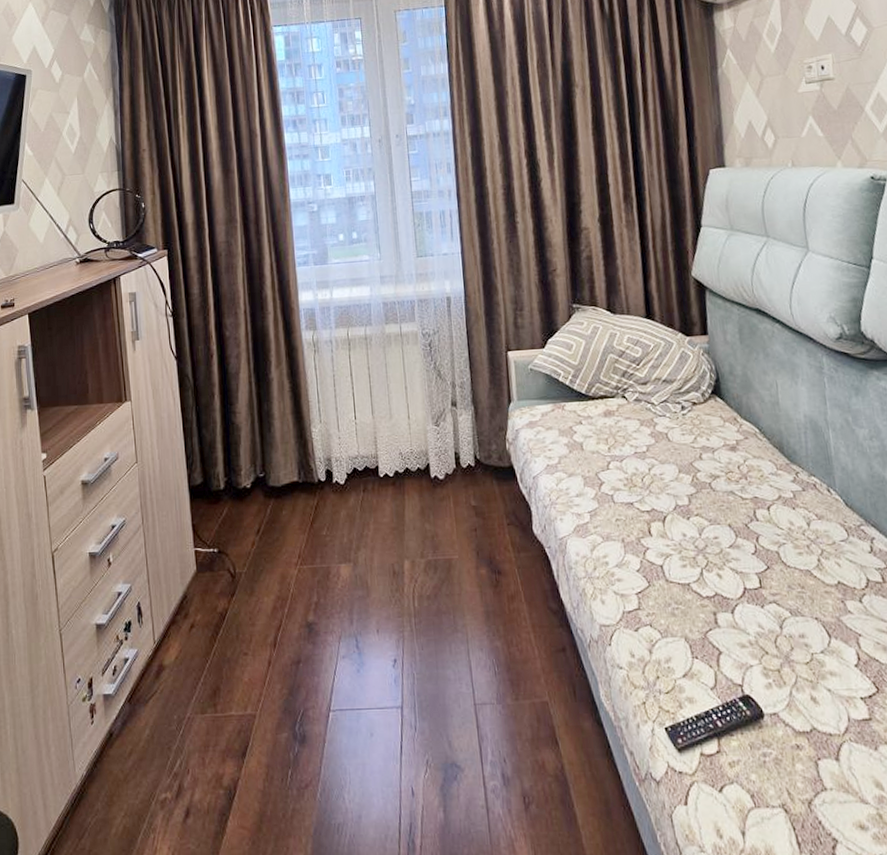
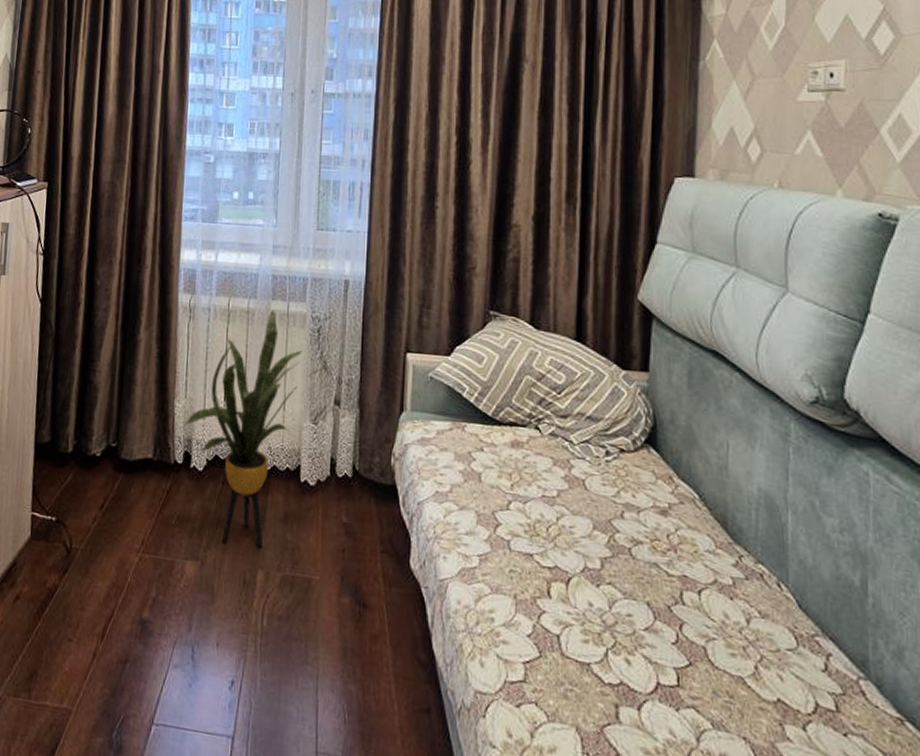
house plant: none [322,333,444,543] -> present [183,310,330,548]

